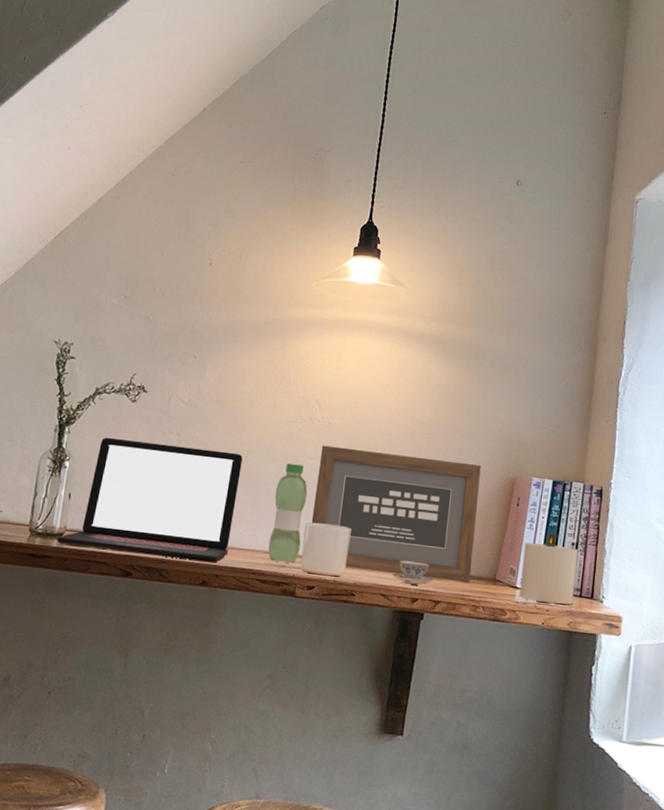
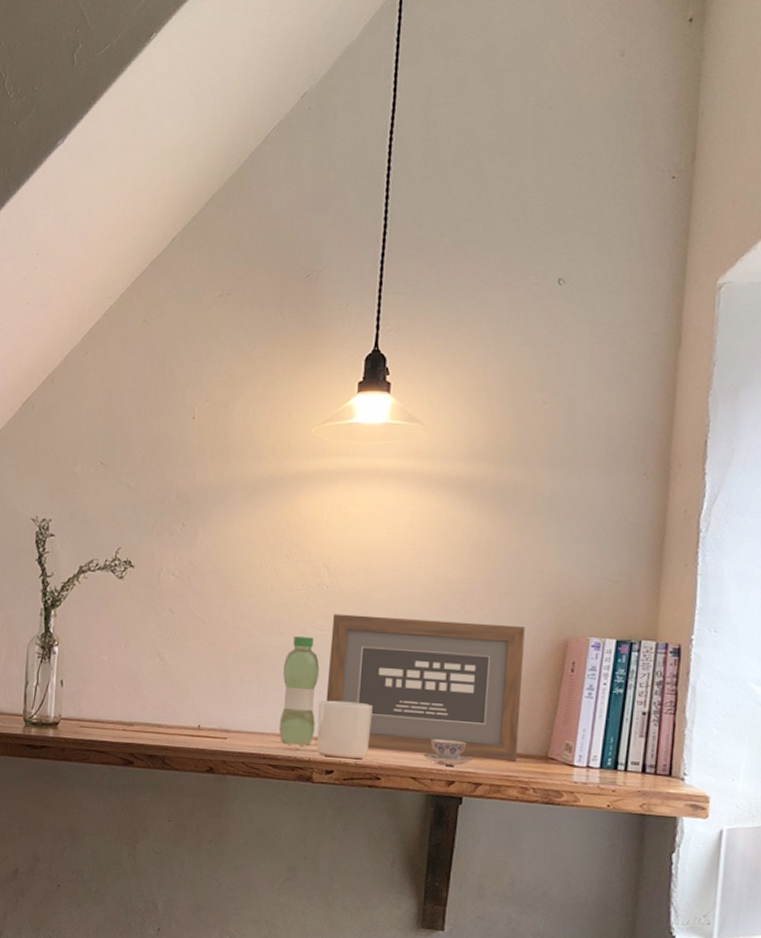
laptop: present [57,437,243,562] -> none [53,618,244,748]
candle: present [519,532,578,605] -> none [578,701,651,784]

